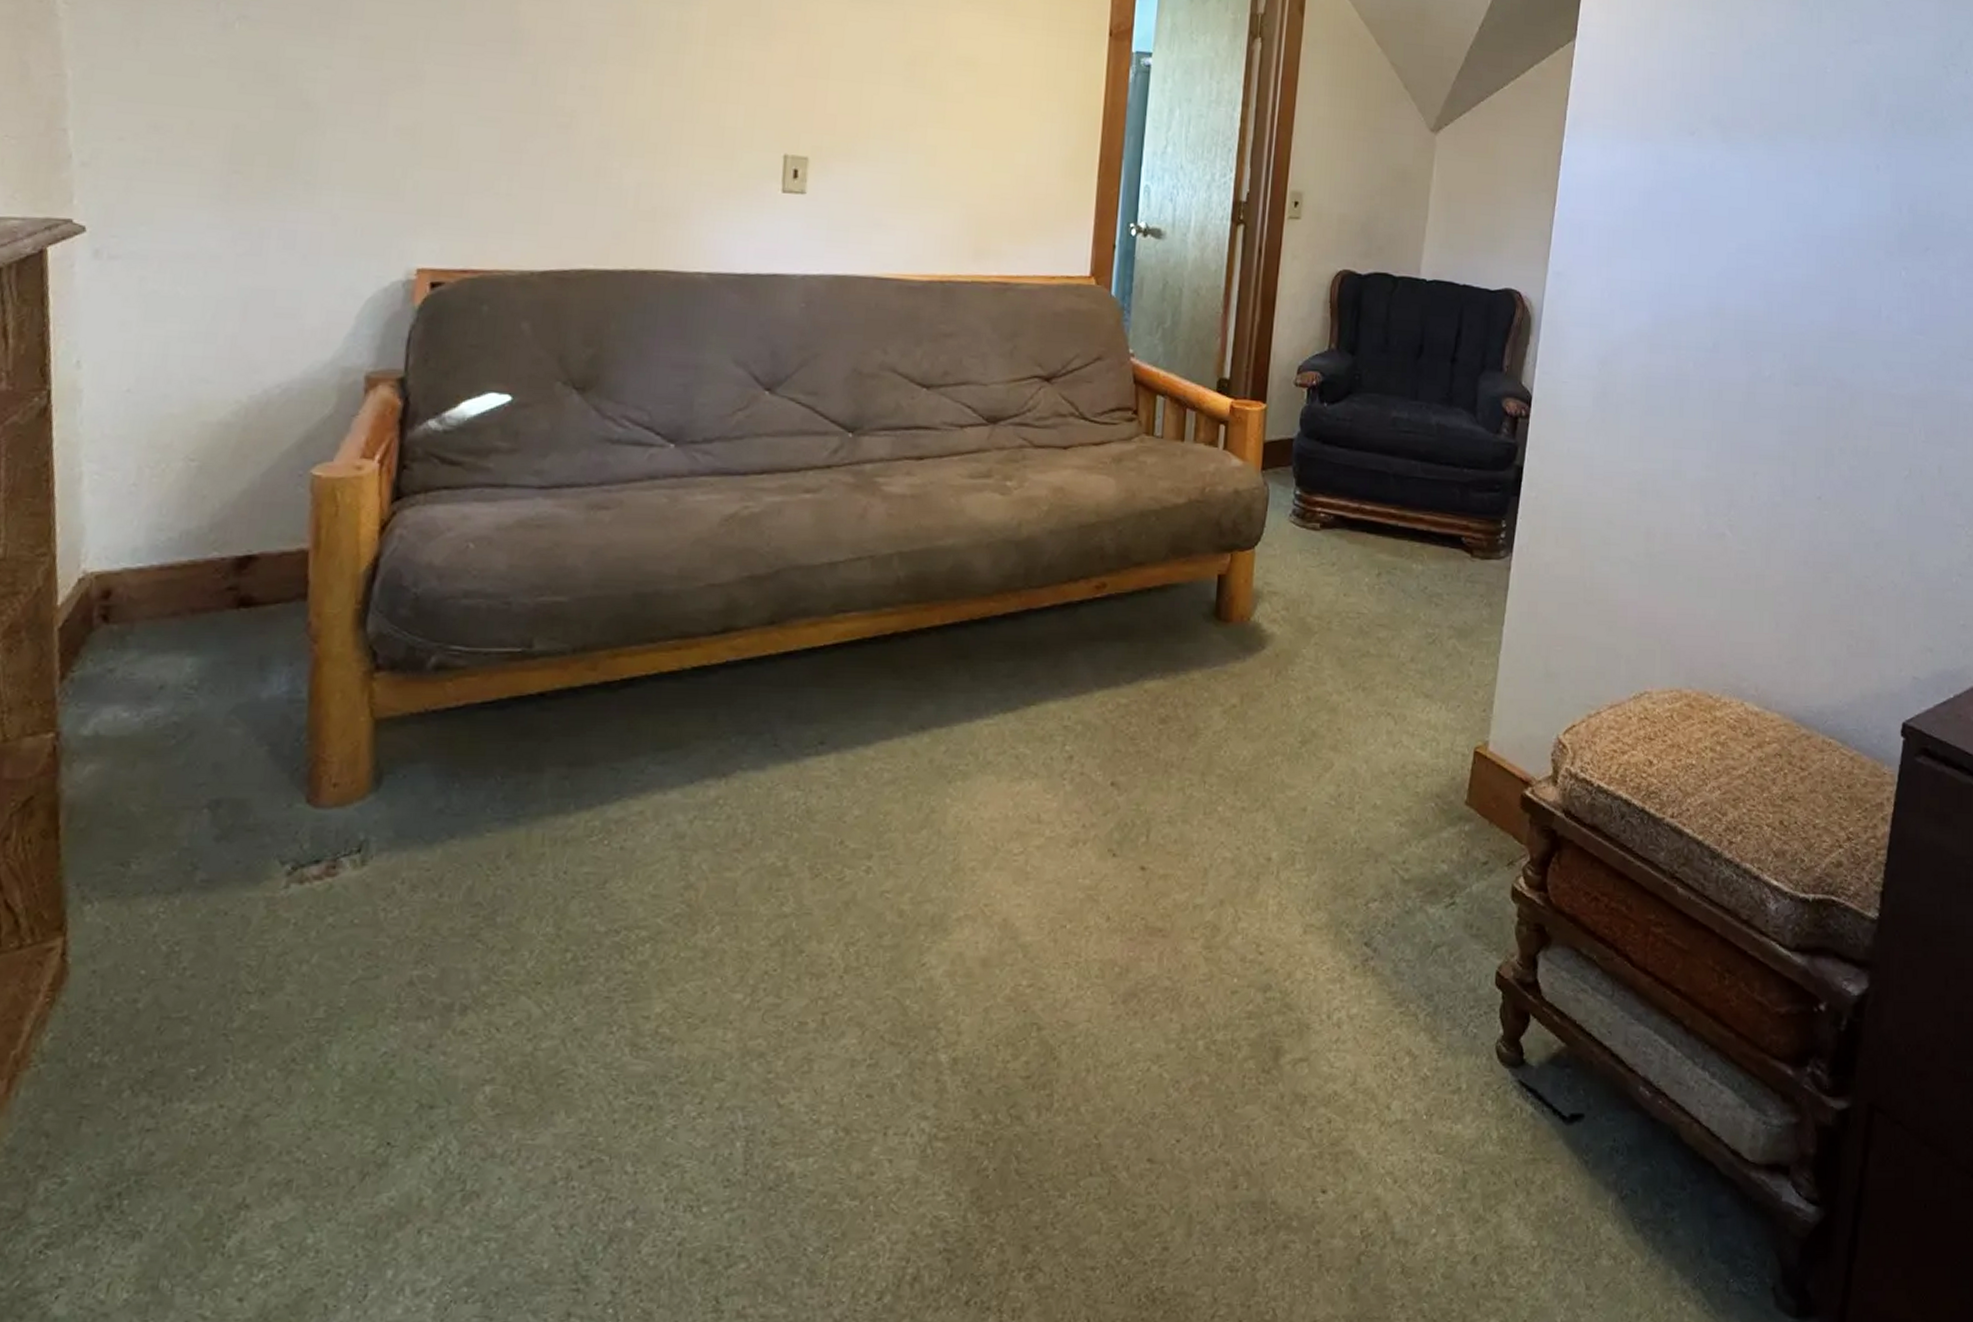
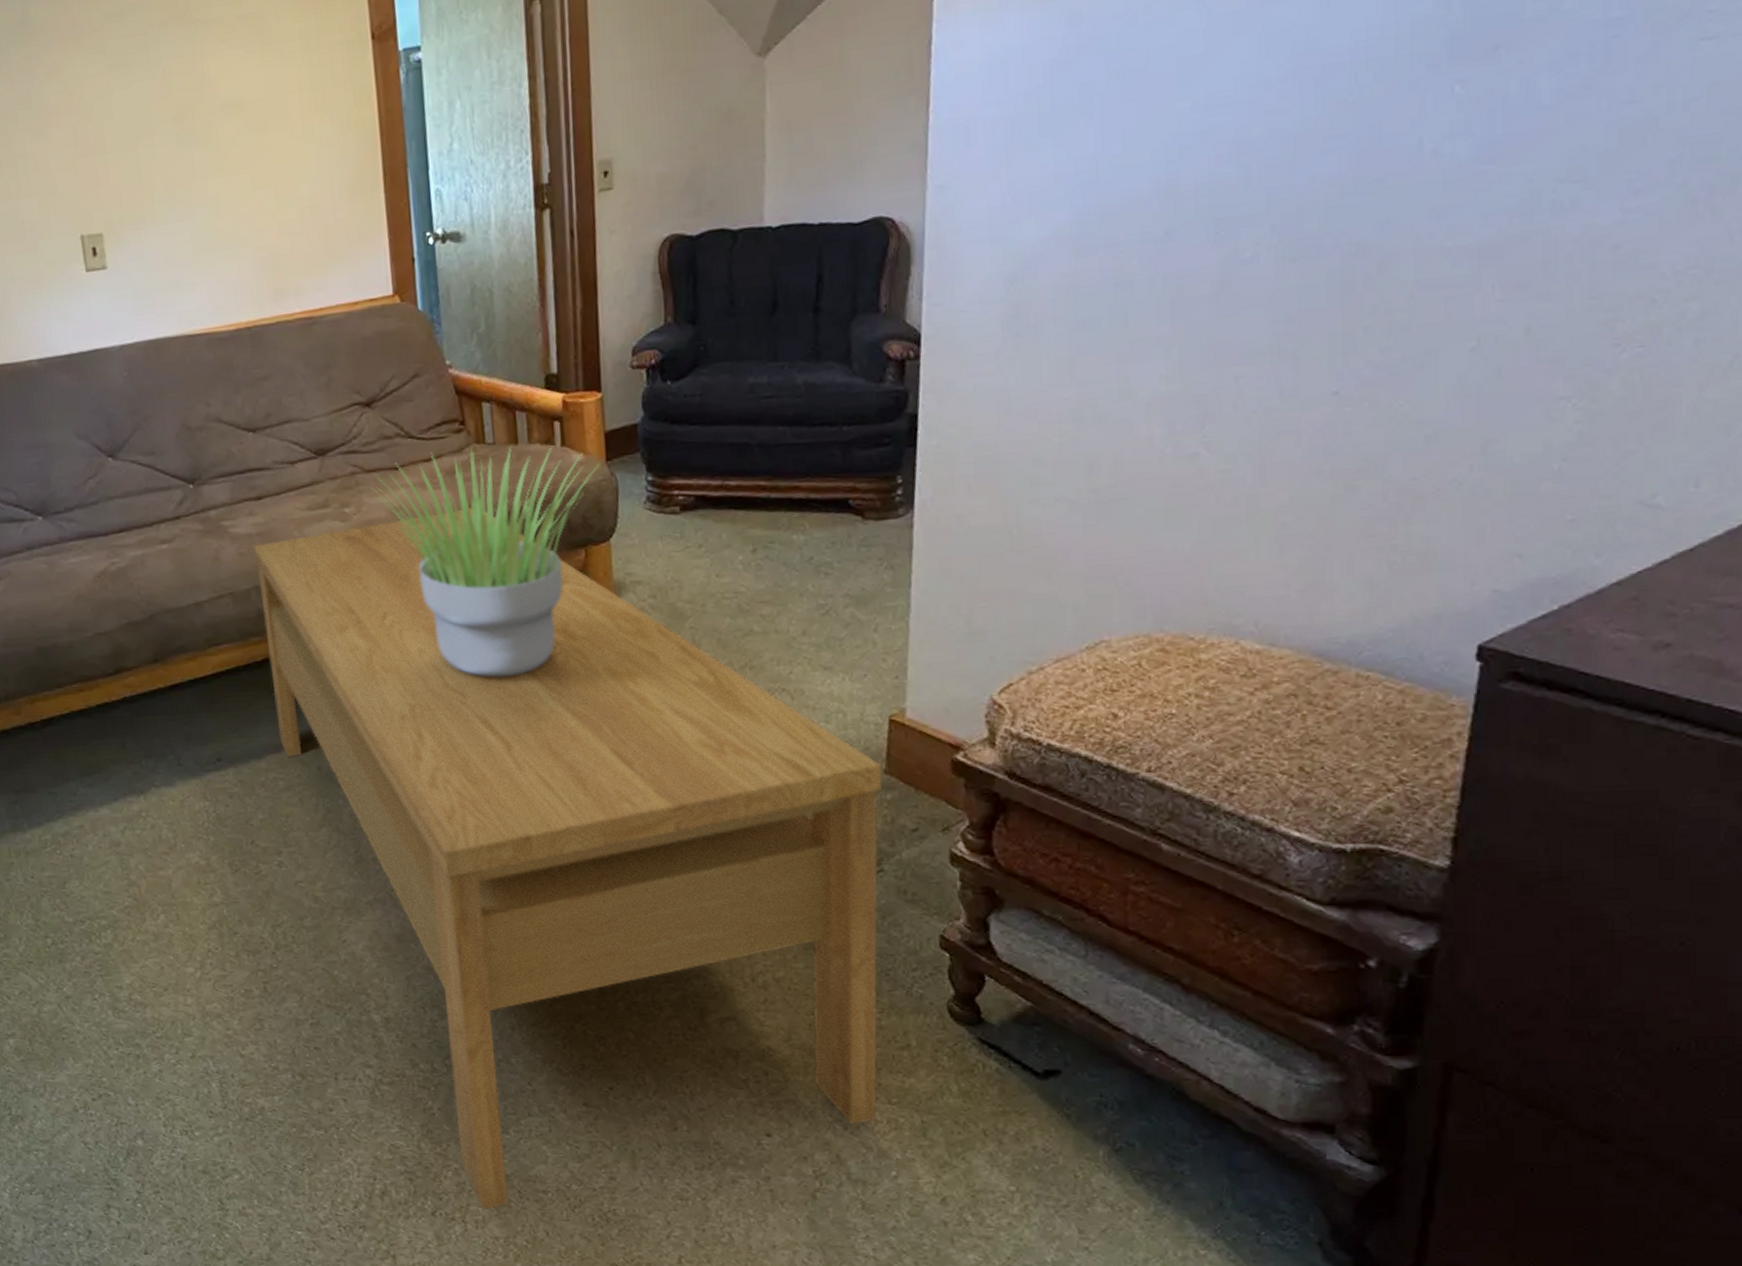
coffee table: none [893,498,1464,1295] -> present [253,508,883,1210]
potted plant: none [1036,436,1255,676] -> present [371,446,600,677]

